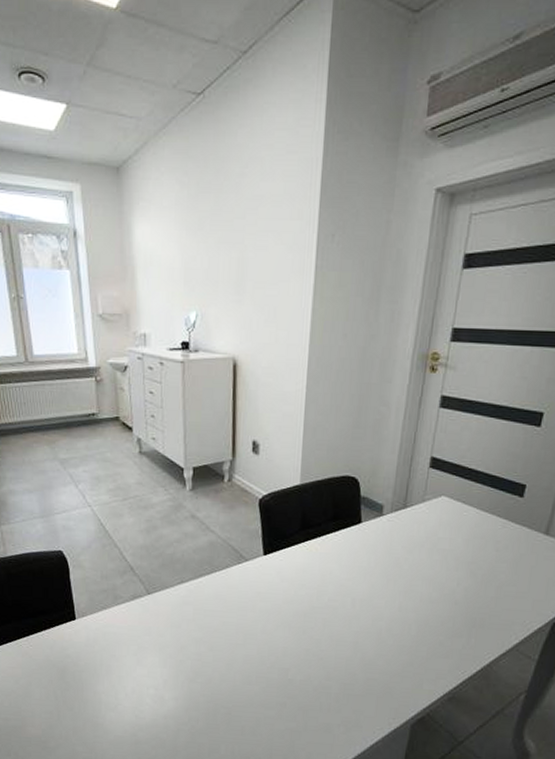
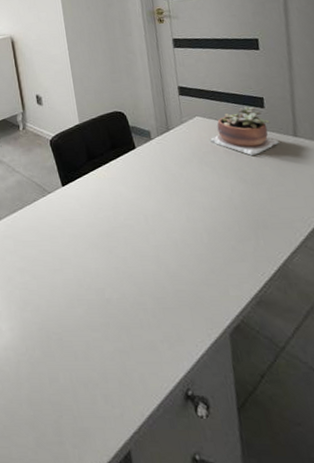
succulent plant: none [449,492,528,549] -> present [209,106,280,155]

